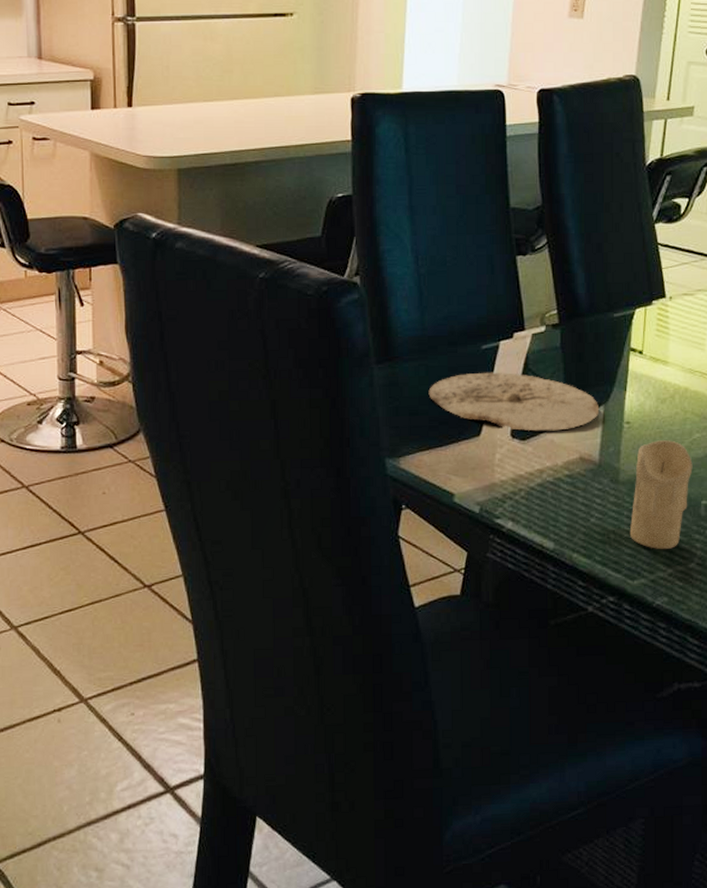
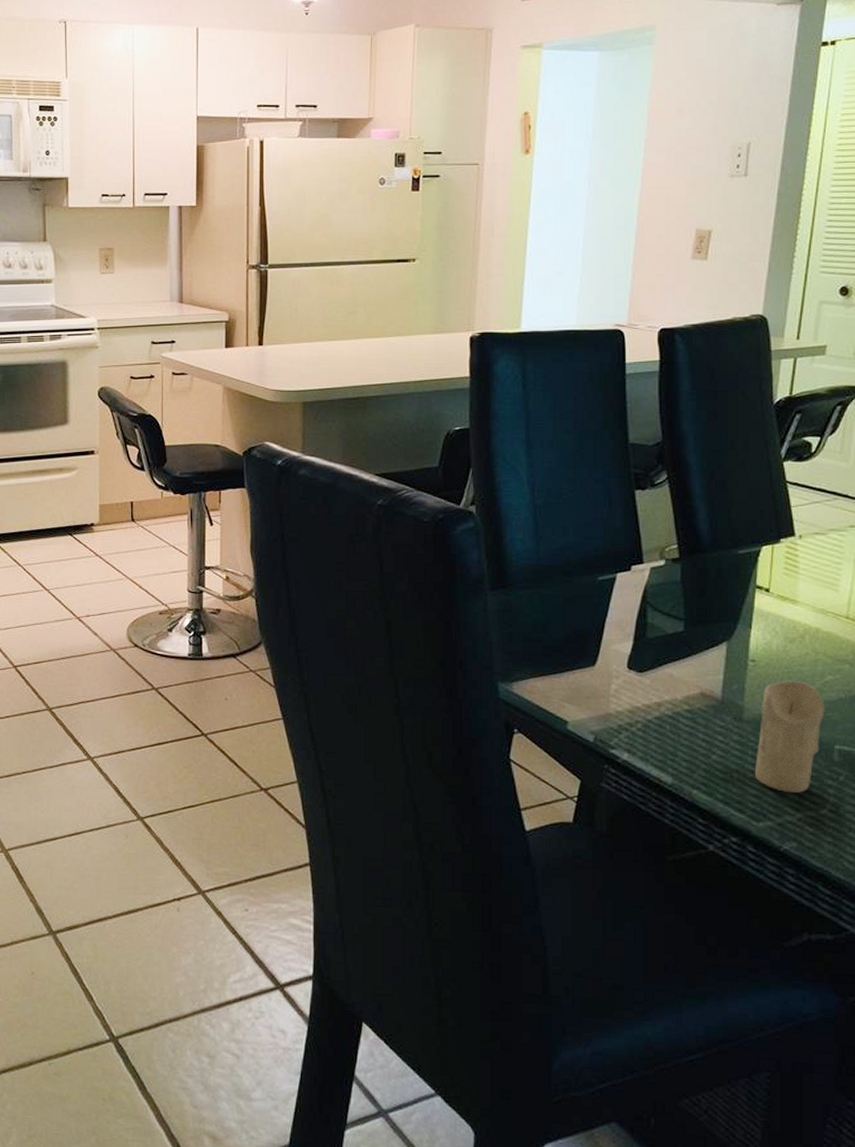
plate: present [428,372,600,431] -> none [543,603,722,665]

